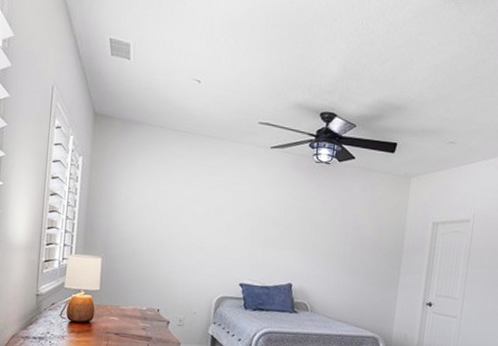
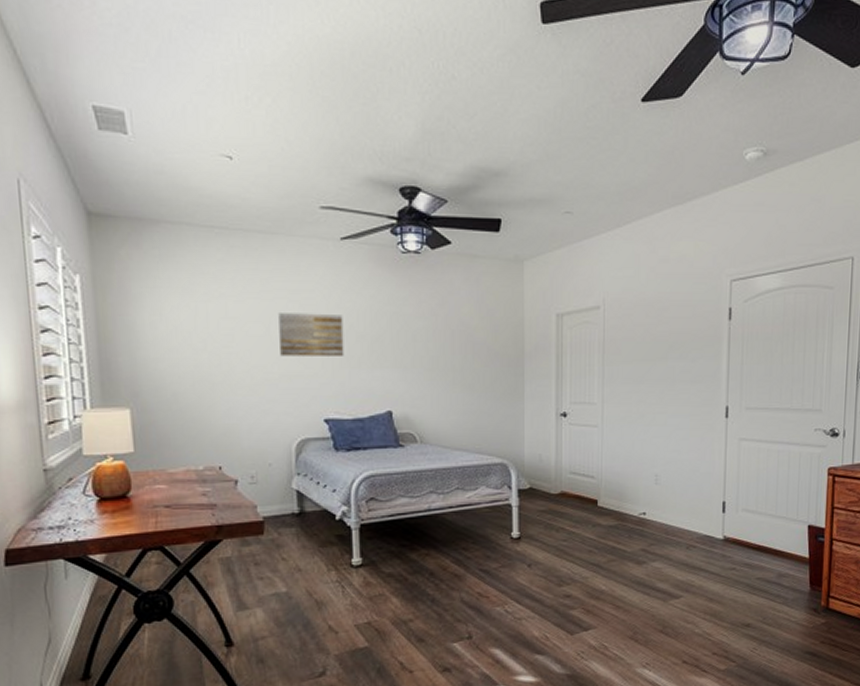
wall art: none [214,199,265,237] -> present [278,313,345,356]

